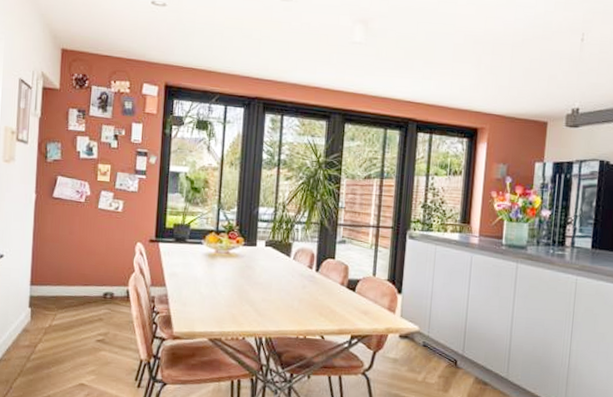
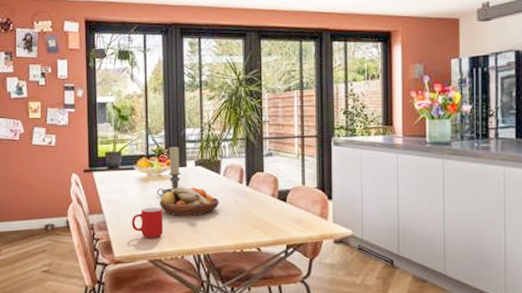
cup: none [193,284,228,317] -> present [131,207,164,238]
candle holder: none [223,224,251,274] -> present [156,147,181,196]
fruit bowl: none [225,265,287,298] -> present [160,186,219,216]

